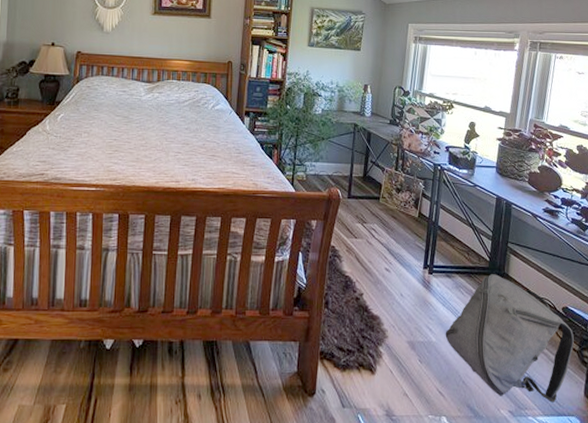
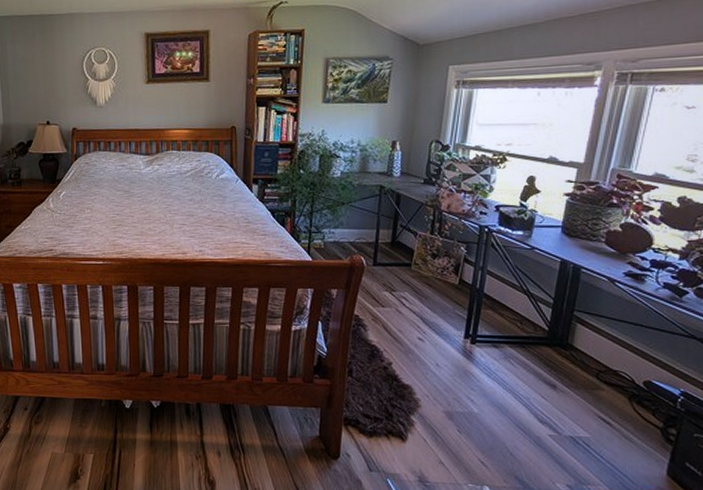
backpack: present [445,274,574,403] -> none [490,345,657,480]

